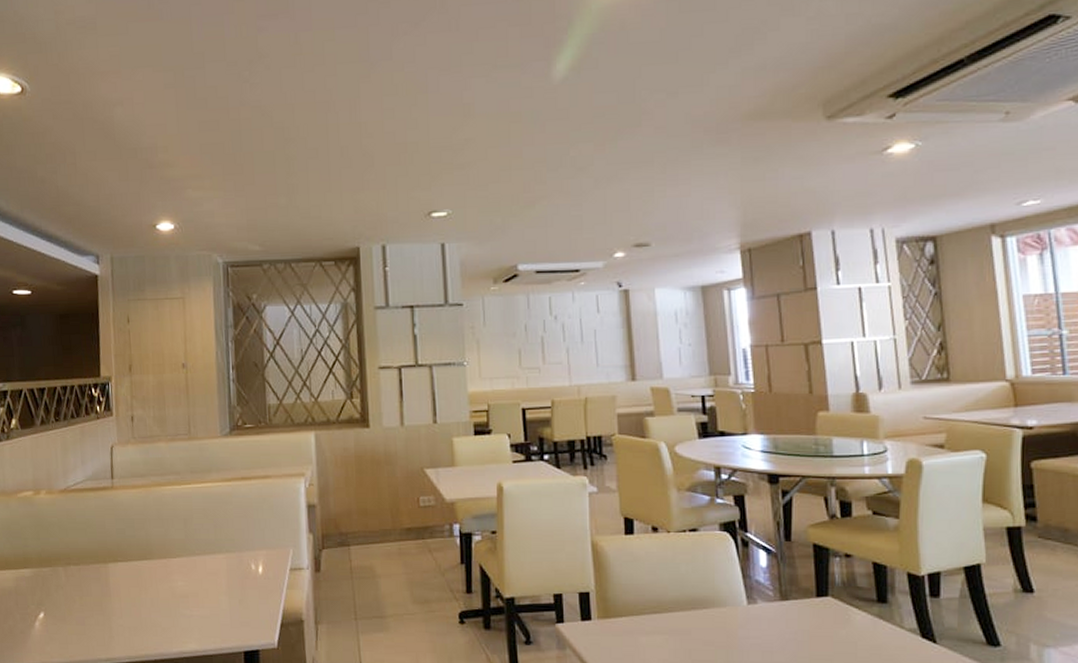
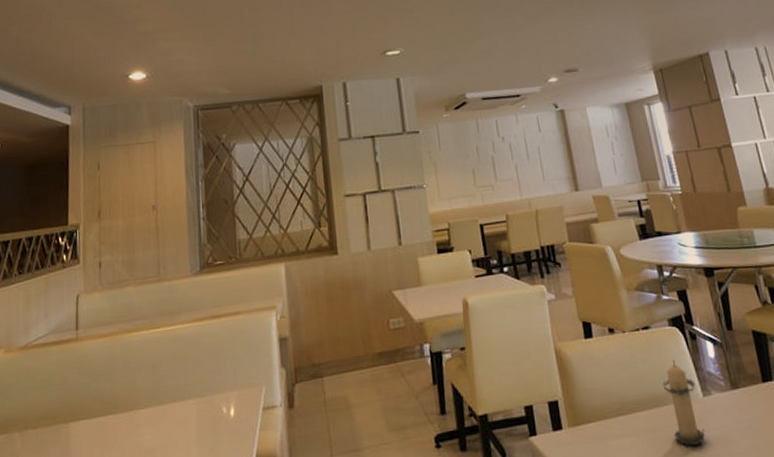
candle: none [704,564,744,650] -> present [662,359,705,445]

